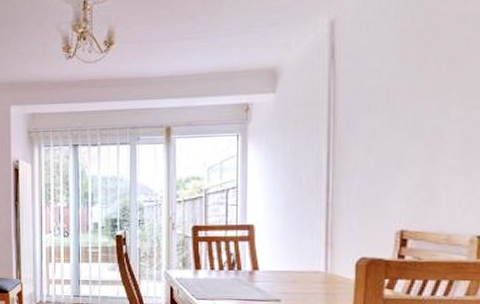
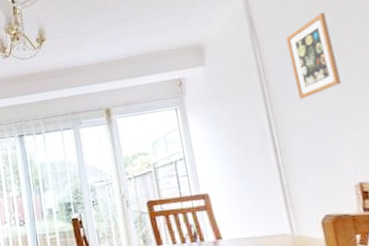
picture frame: none [362,49,410,140] -> present [285,12,341,99]

